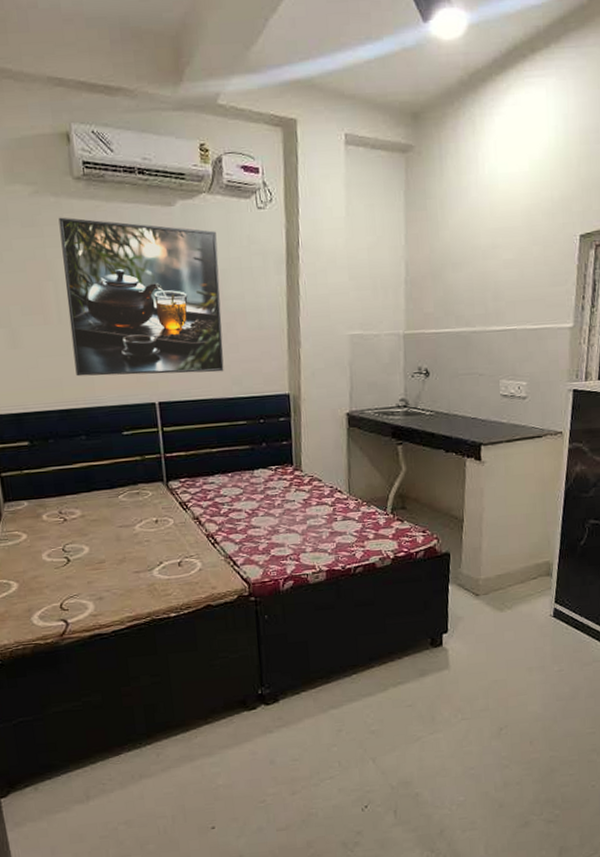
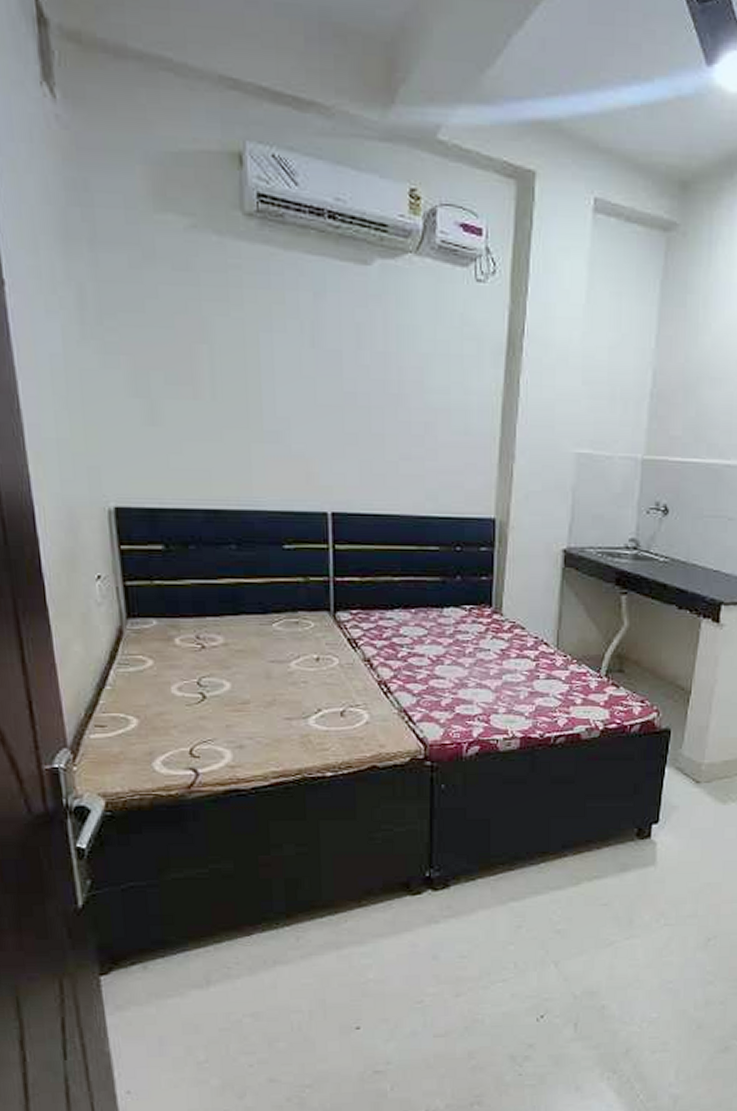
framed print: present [58,217,224,377] -> none [221,262,422,483]

